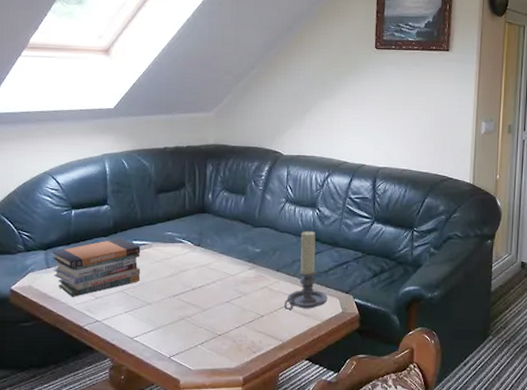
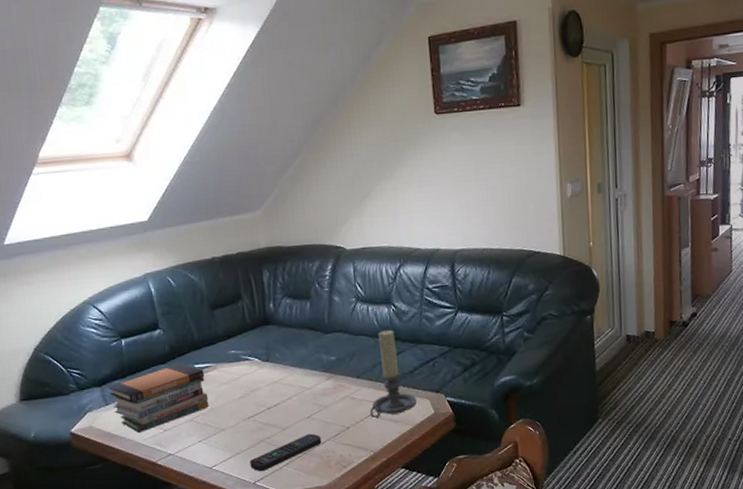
remote control: none [168,317,237,348] -> present [250,433,322,472]

